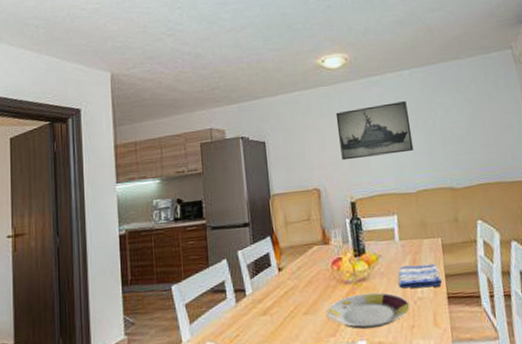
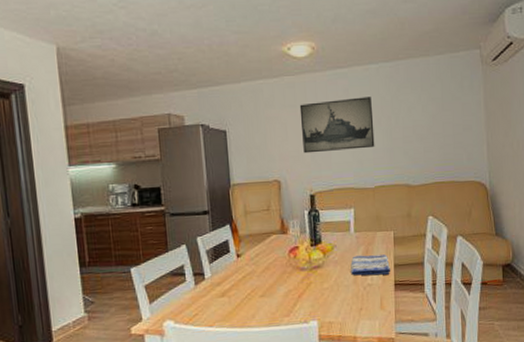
plate: present [326,292,410,330] -> none [281,278,360,311]

